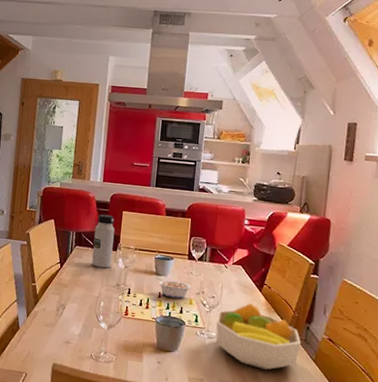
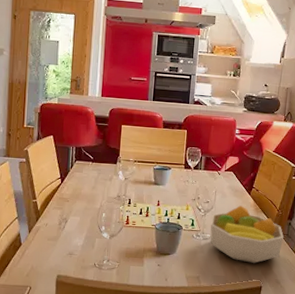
water bottle: present [92,214,115,268] -> none [92,129,114,181]
legume: present [155,276,192,299] -> none [154,186,188,206]

